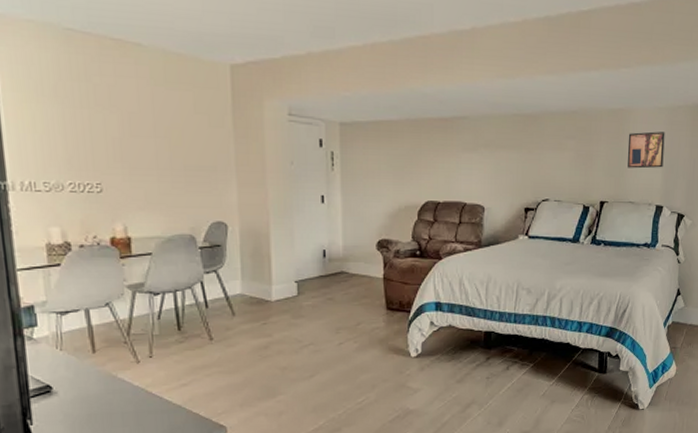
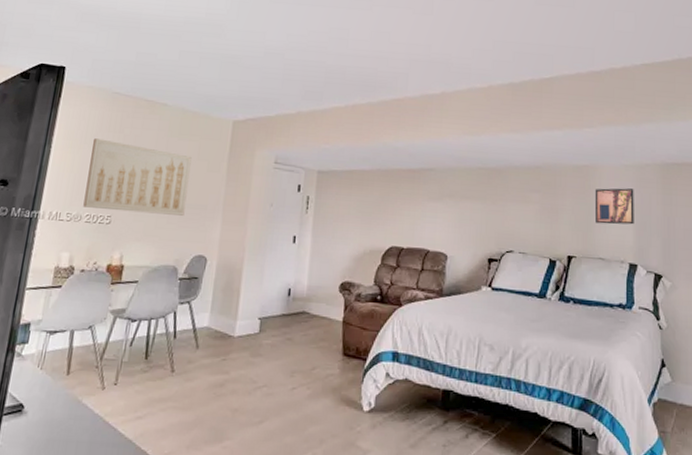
wall art: none [54,89,191,179] -> present [83,138,192,216]

